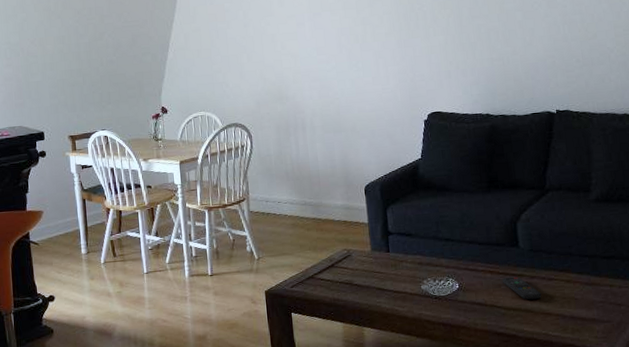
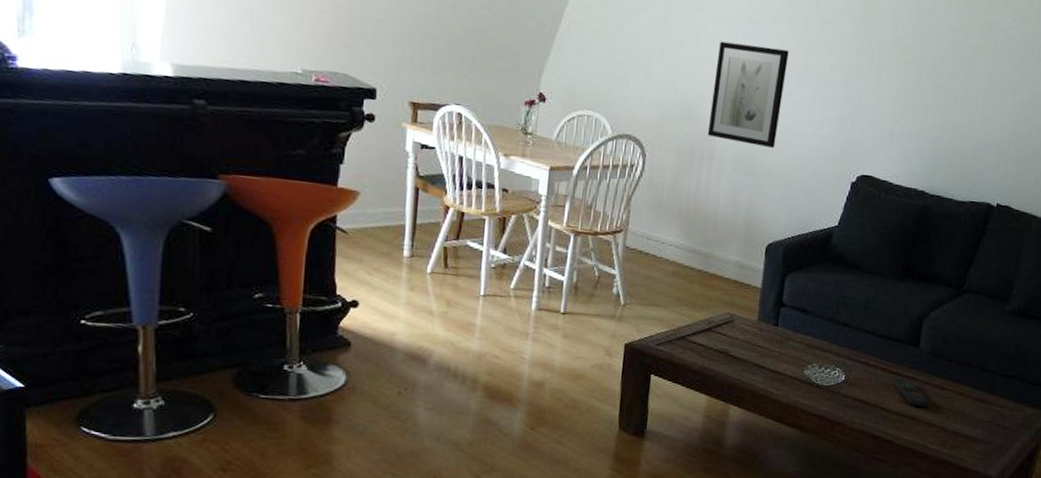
wall art: none [292,29,354,110] -> present [707,41,789,149]

